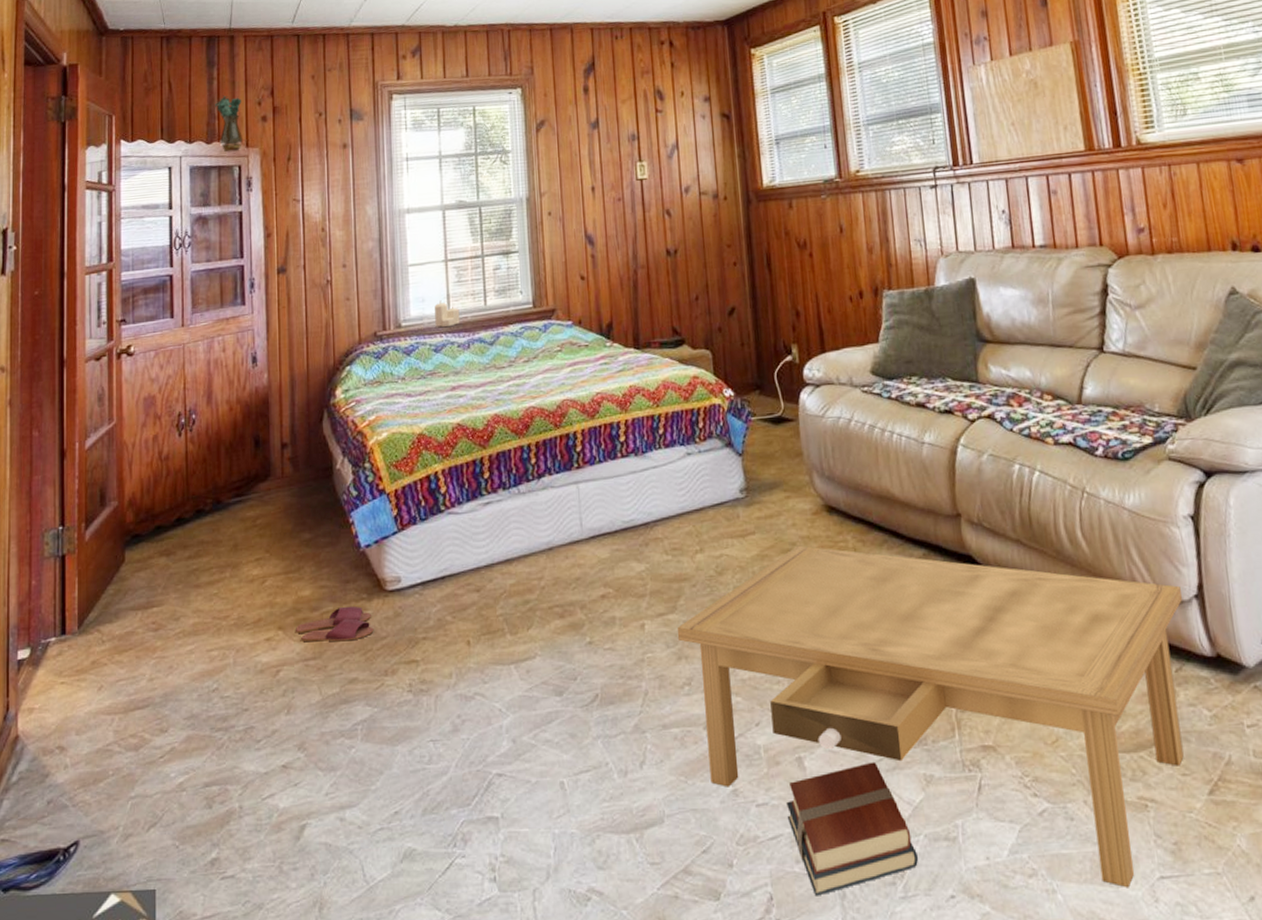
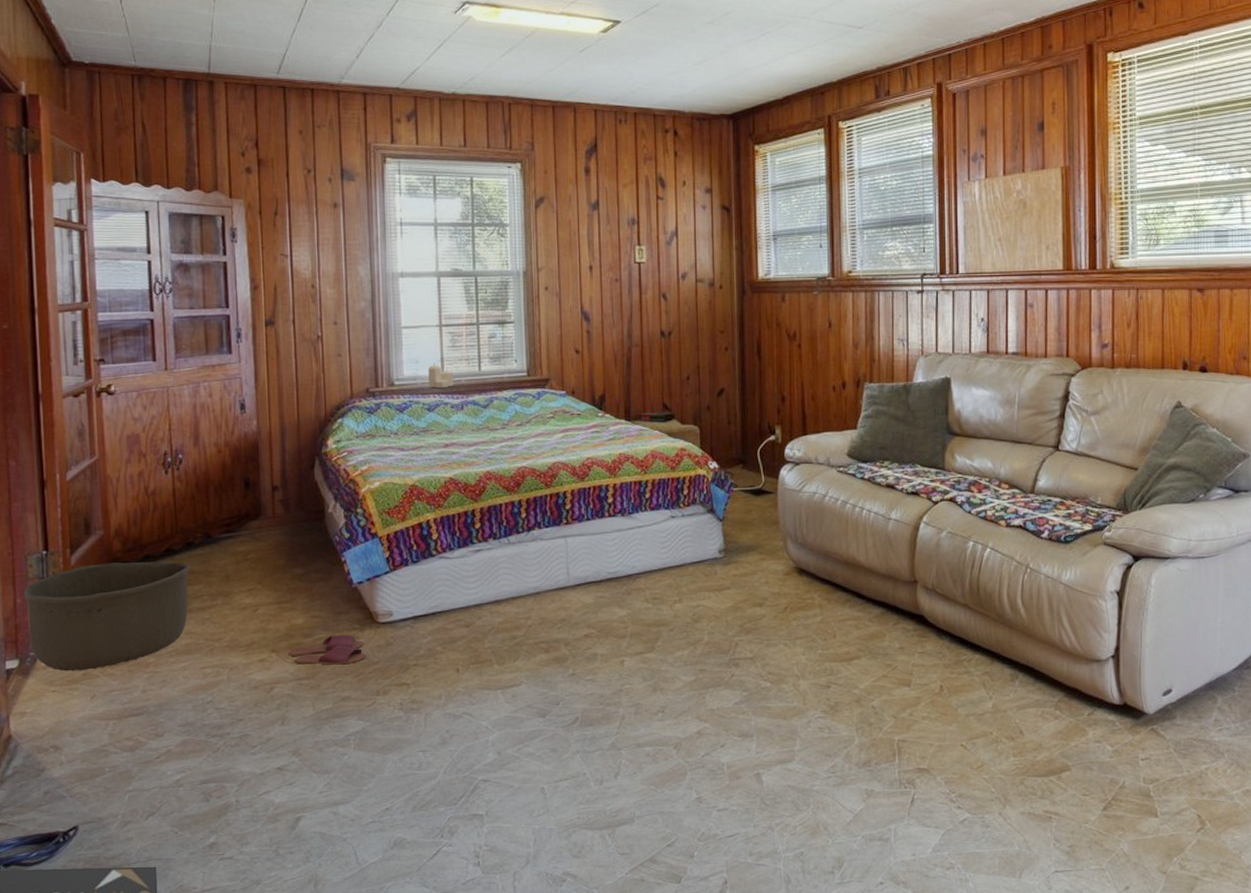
basket: none [38,531,201,660] -> present [23,562,191,672]
vase: present [215,95,243,153] -> none [194,142,225,201]
coffee table: present [676,545,1184,888] -> none [654,600,1101,879]
books: present [787,761,918,896] -> none [744,778,854,881]

